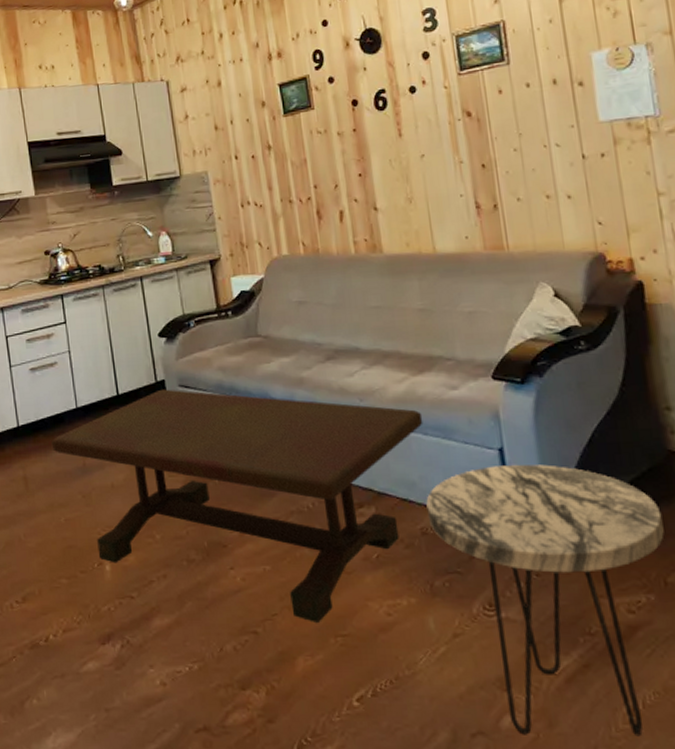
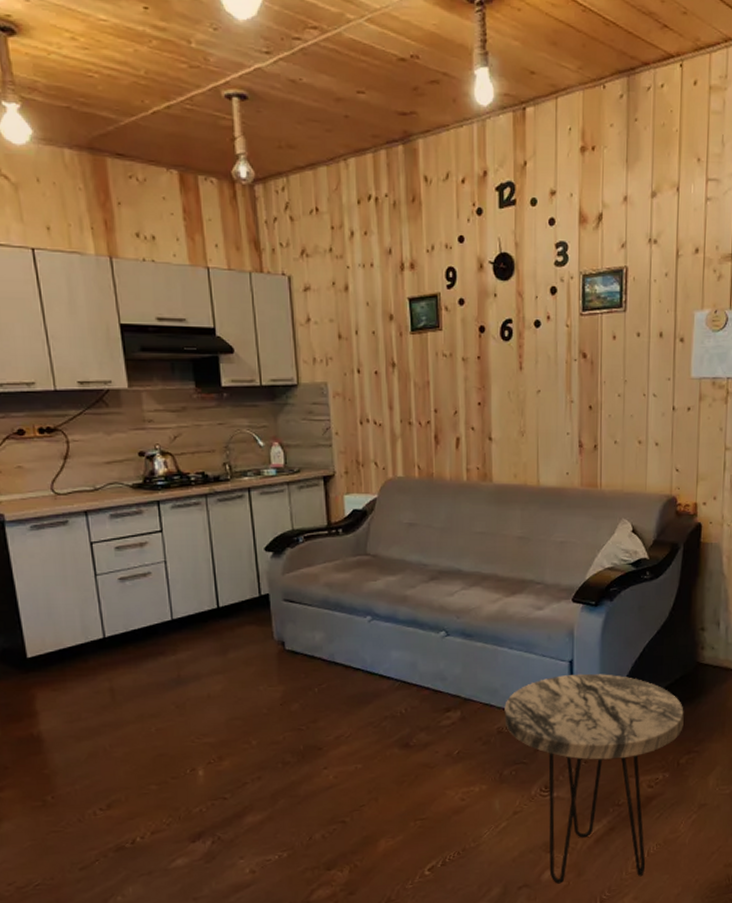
coffee table: present [51,389,424,622] -> none [142,603,510,810]

